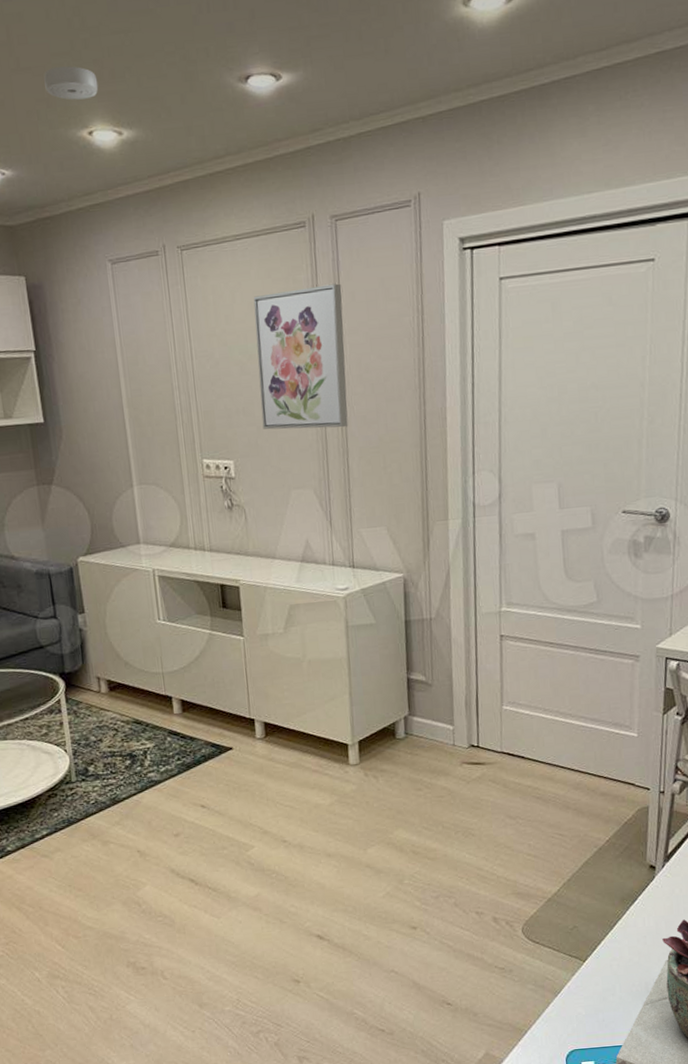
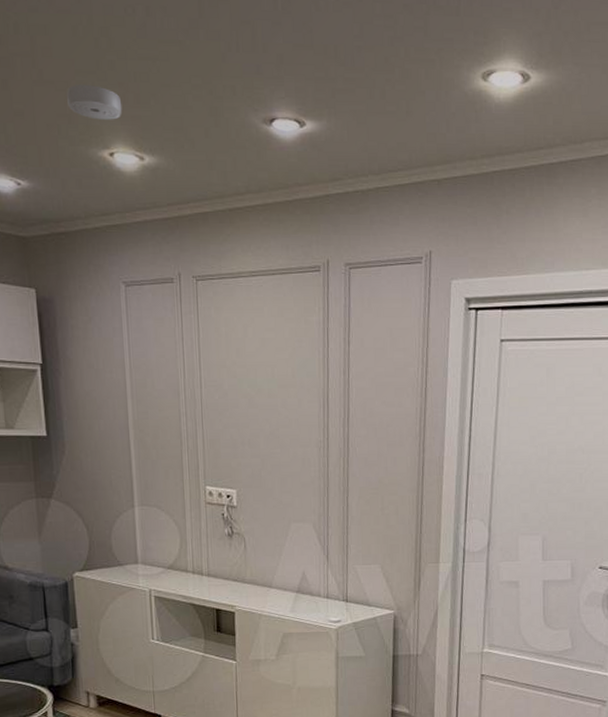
wall art: present [253,283,348,430] -> none [265,329,352,467]

